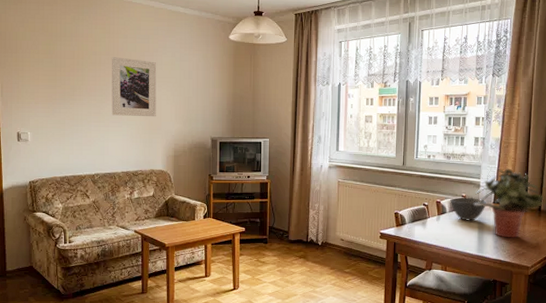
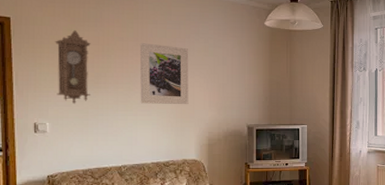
pendulum clock: none [35,45,67,115] -> present [55,30,91,105]

